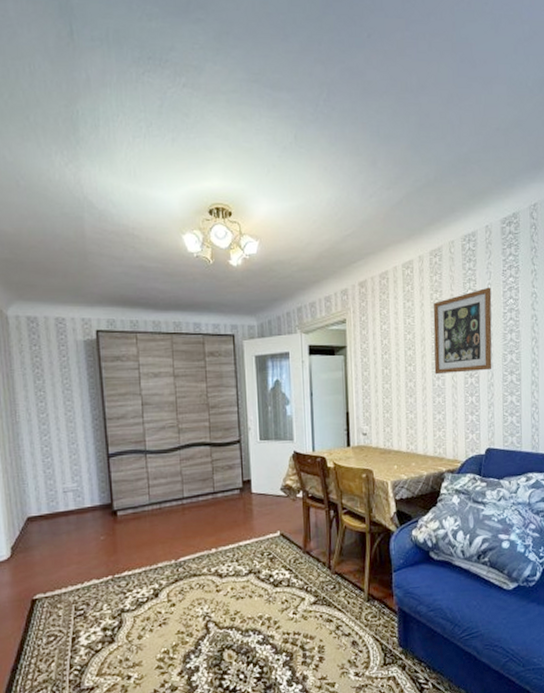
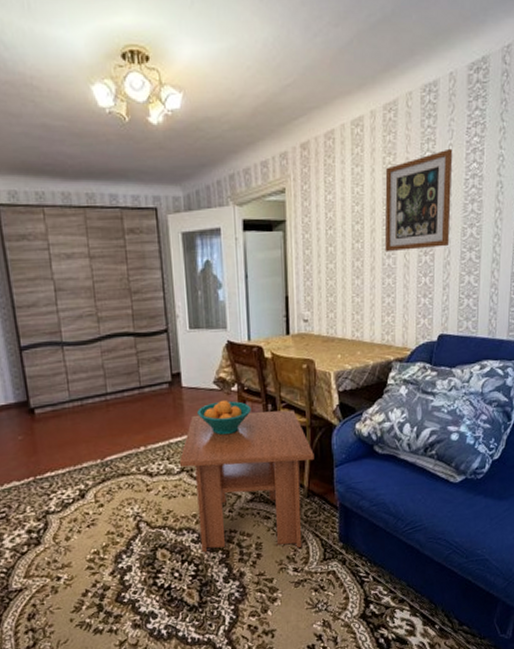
coffee table: none [248,516,374,655] -> present [180,410,314,553]
fruit bowl: none [265,505,315,539] -> present [197,399,252,436]

